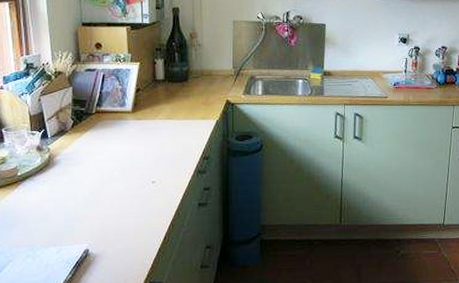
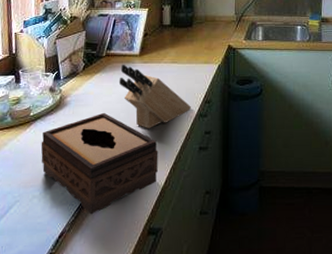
tissue box: none [31,170,156,272] -> present [41,112,158,215]
knife block: none [111,121,190,187] -> present [118,64,192,129]

